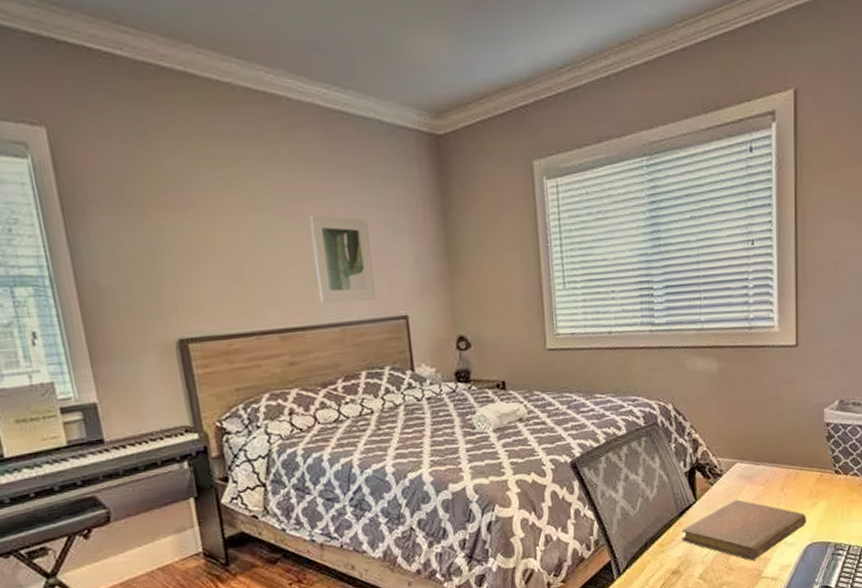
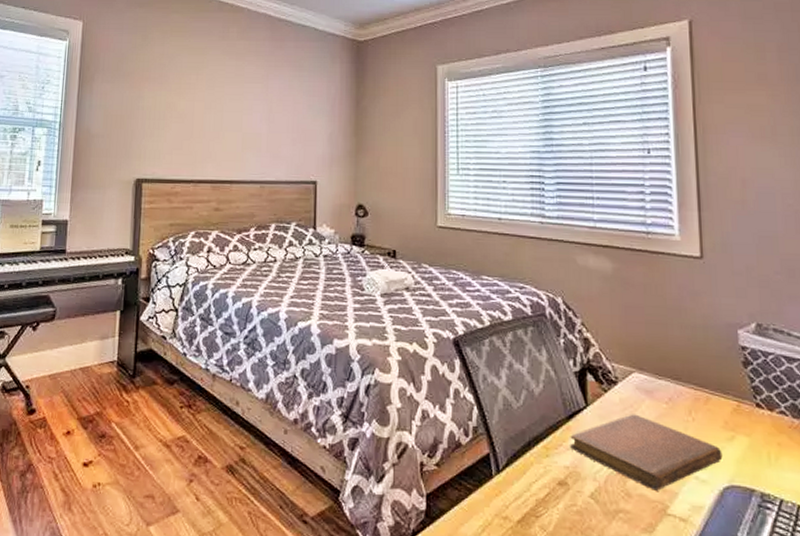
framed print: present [309,215,376,304] -> none [247,95,294,165]

